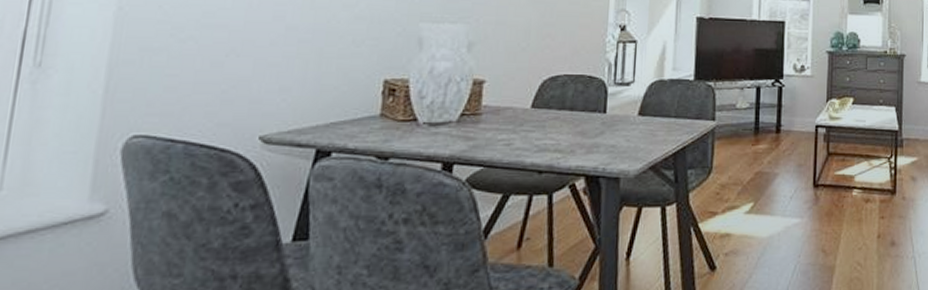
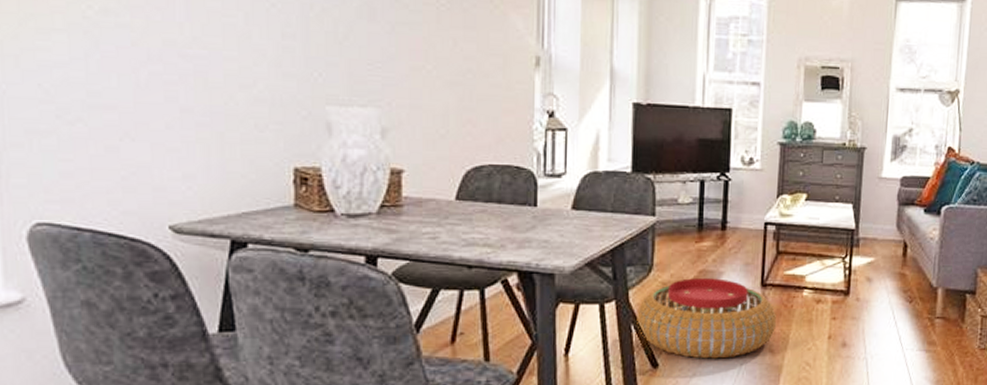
pouf: none [696,180,828,261] -> present [637,278,776,359]

